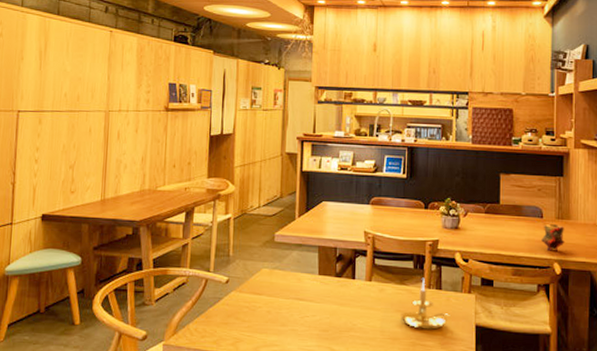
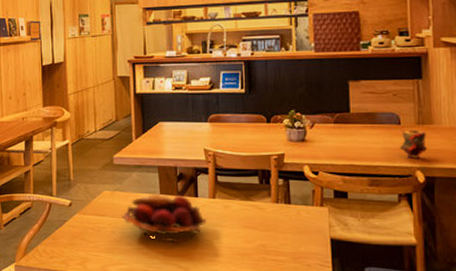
fruit basket: none [278,273,363,325] -> present [121,193,208,243]
candle holder: present [399,277,451,330] -> none [247,192,302,244]

